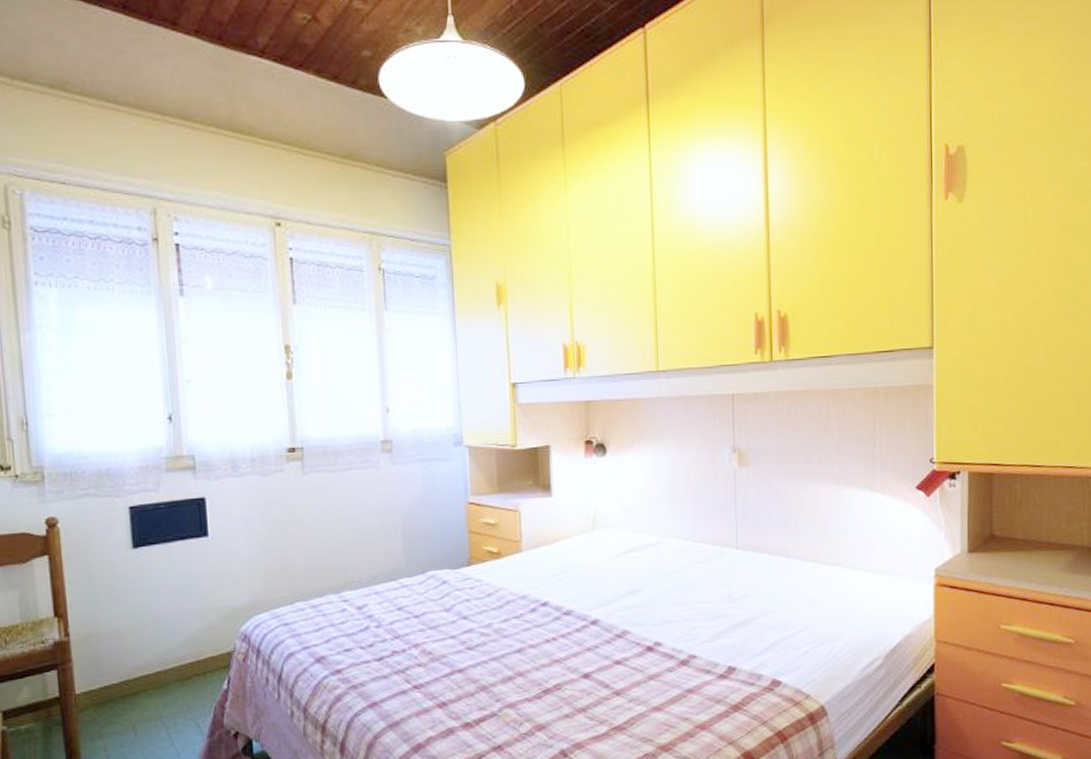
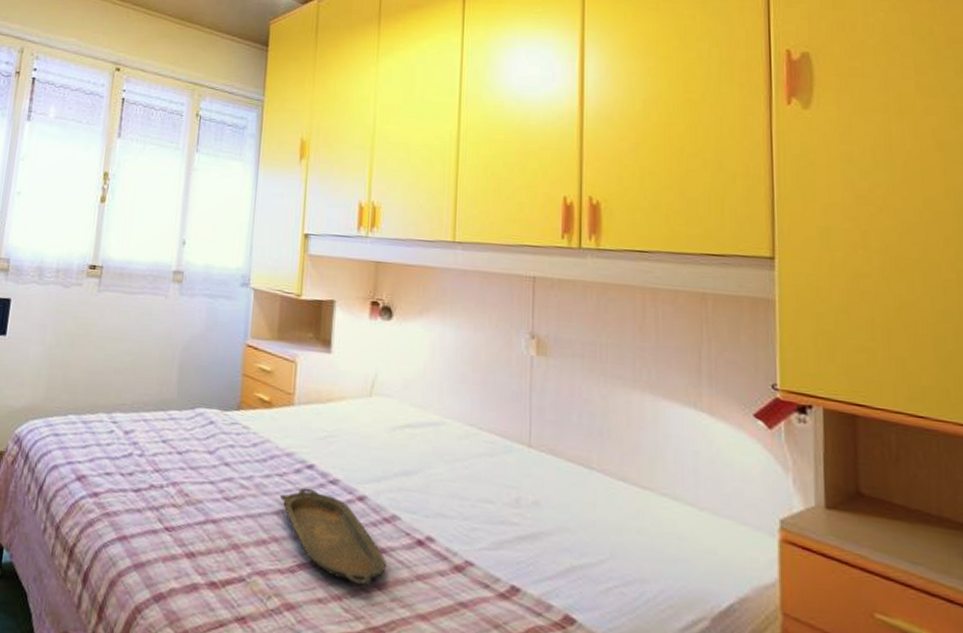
serving tray: none [519,623,622,695] -> present [279,487,386,586]

